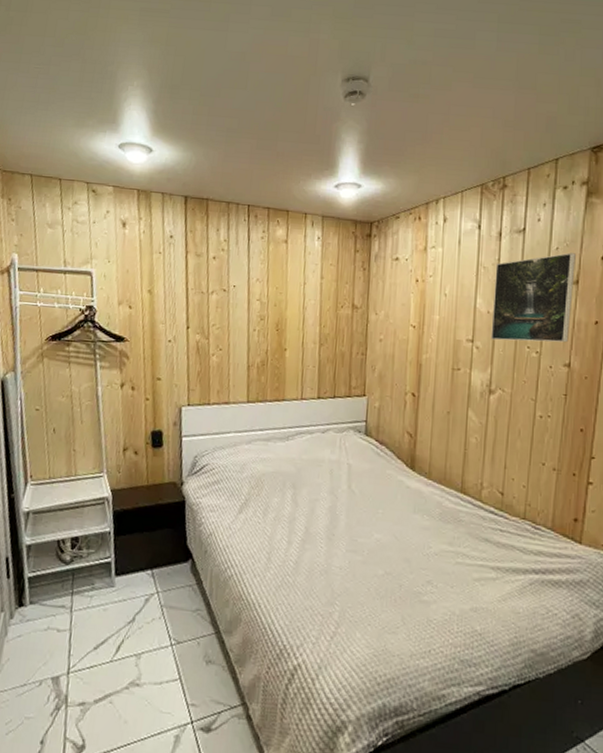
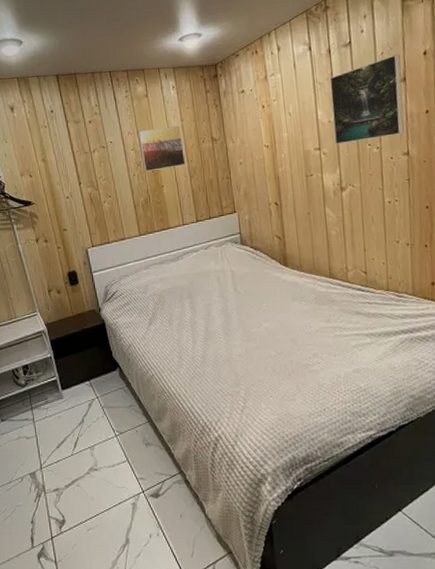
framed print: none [266,279,319,330] -> present [137,126,186,172]

